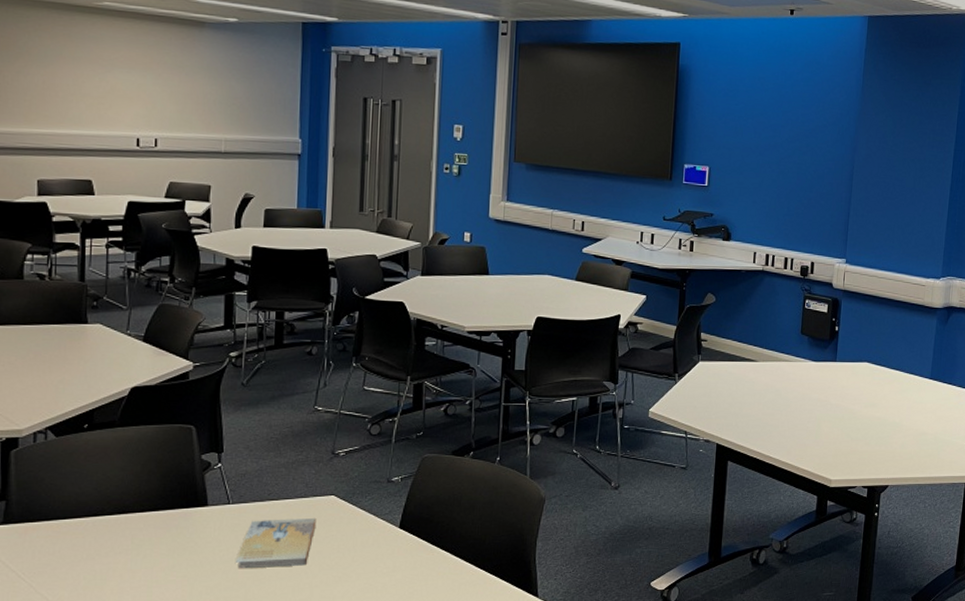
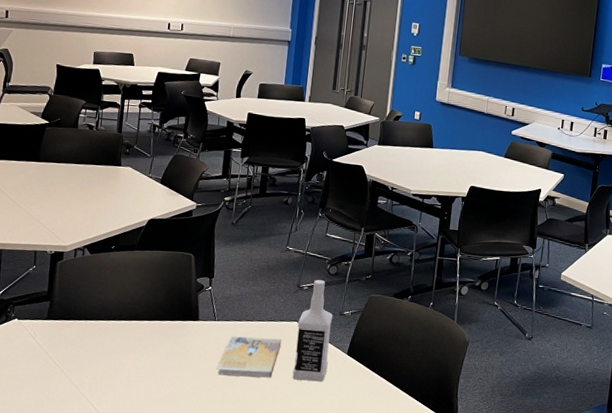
vodka: none [332,443,379,564] -> present [292,280,333,382]

